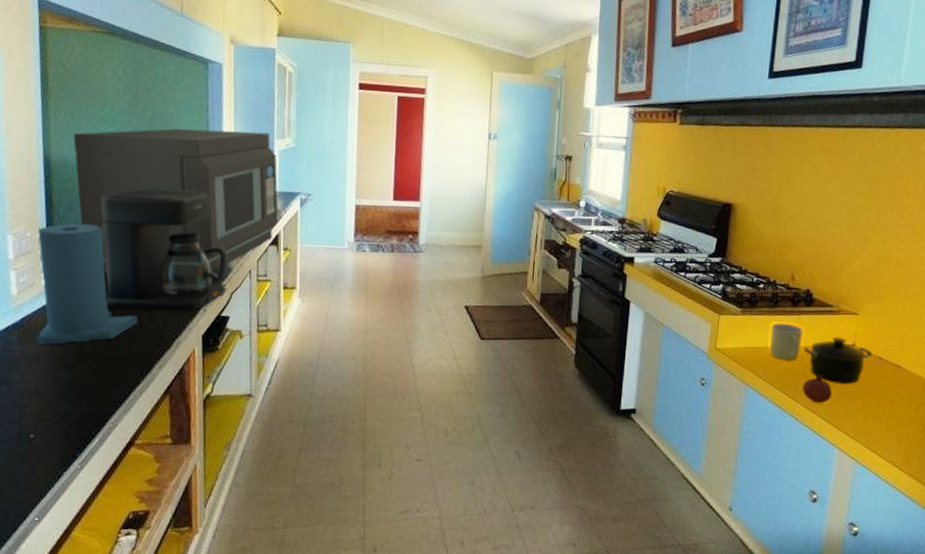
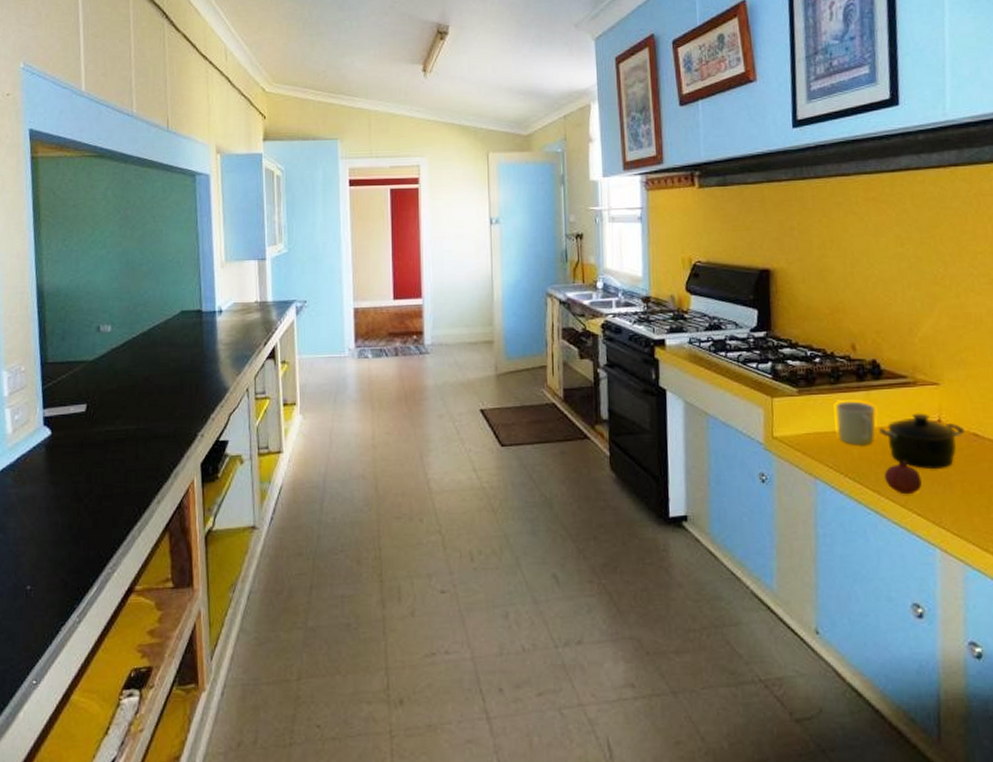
paper towel: present [35,223,138,345] -> none [31,352,134,486]
microwave: present [73,128,278,274] -> none [65,240,274,404]
coffee maker: present [101,188,227,311] -> none [93,308,223,441]

